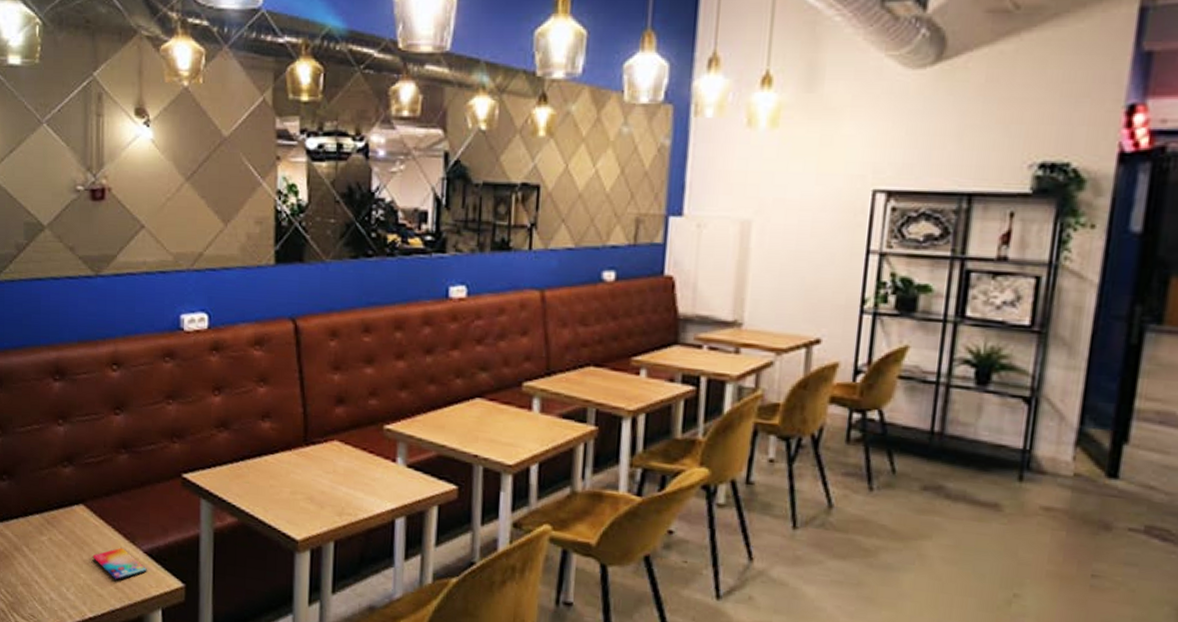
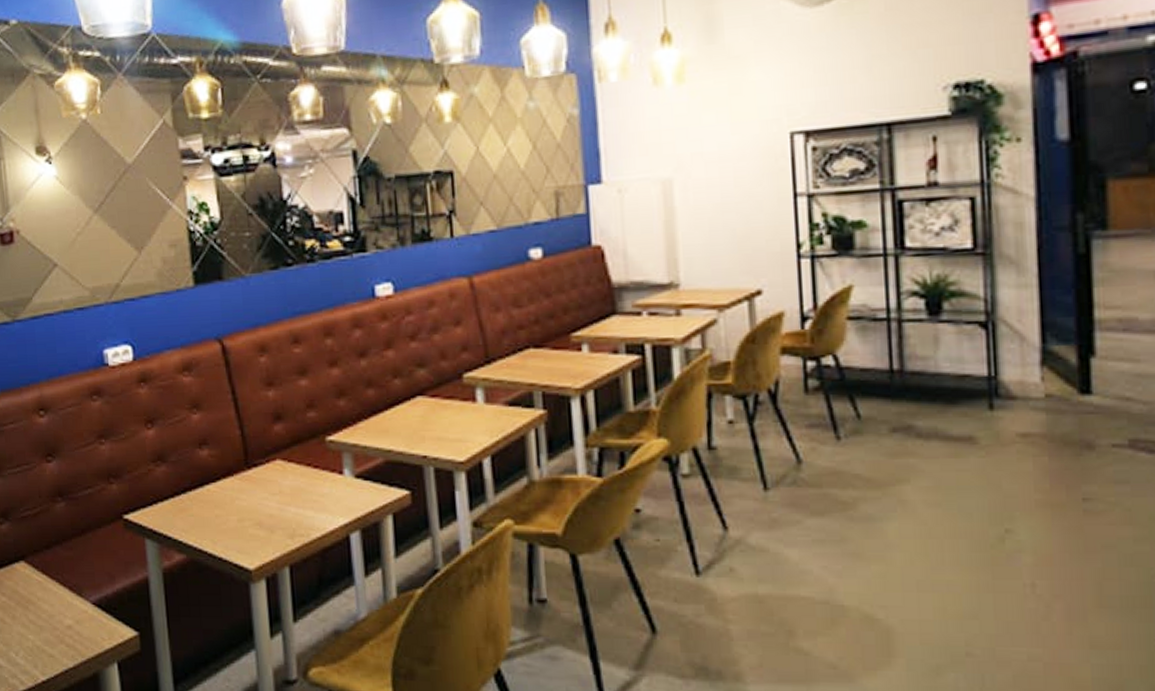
smartphone: present [92,547,147,581] -> none [39,601,98,638]

